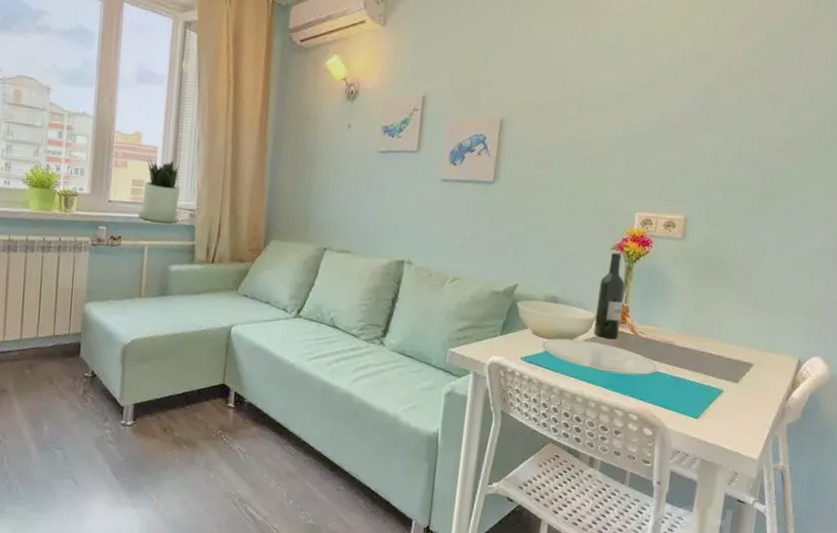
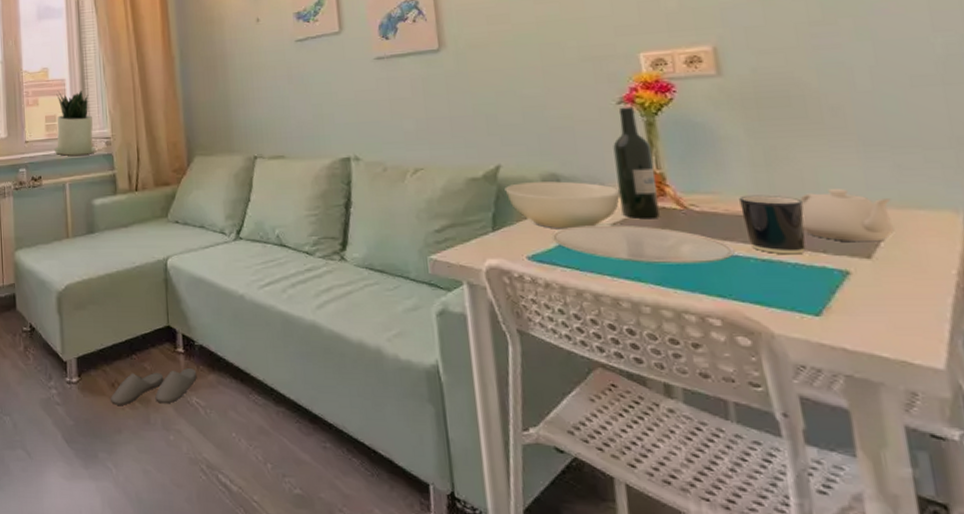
slippers: none [161,420,243,449] -> present [111,368,197,405]
mug: none [669,330,710,376] -> present [739,195,806,255]
teapot: none [704,332,761,372] -> present [800,188,895,241]

